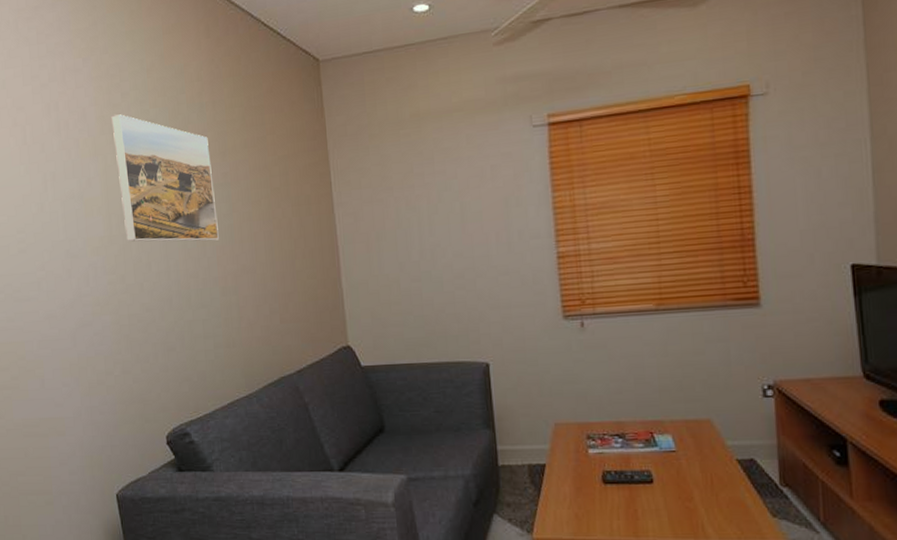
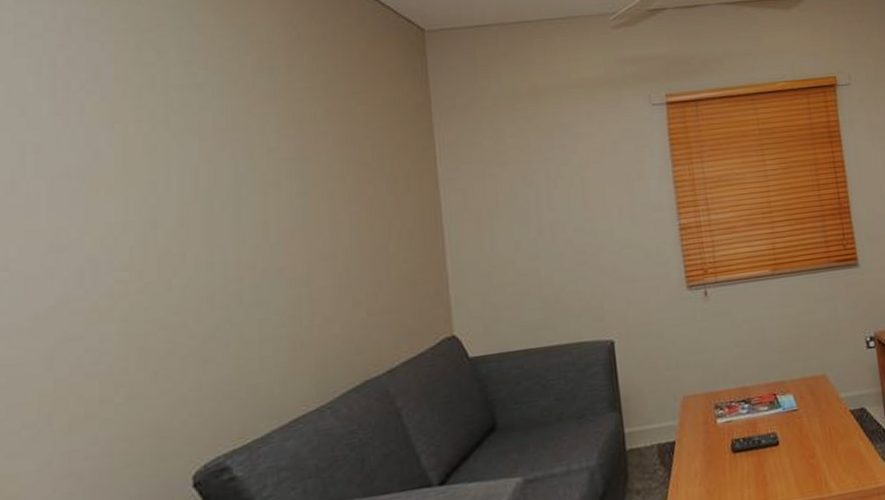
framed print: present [111,114,219,242] -> none [139,75,288,229]

